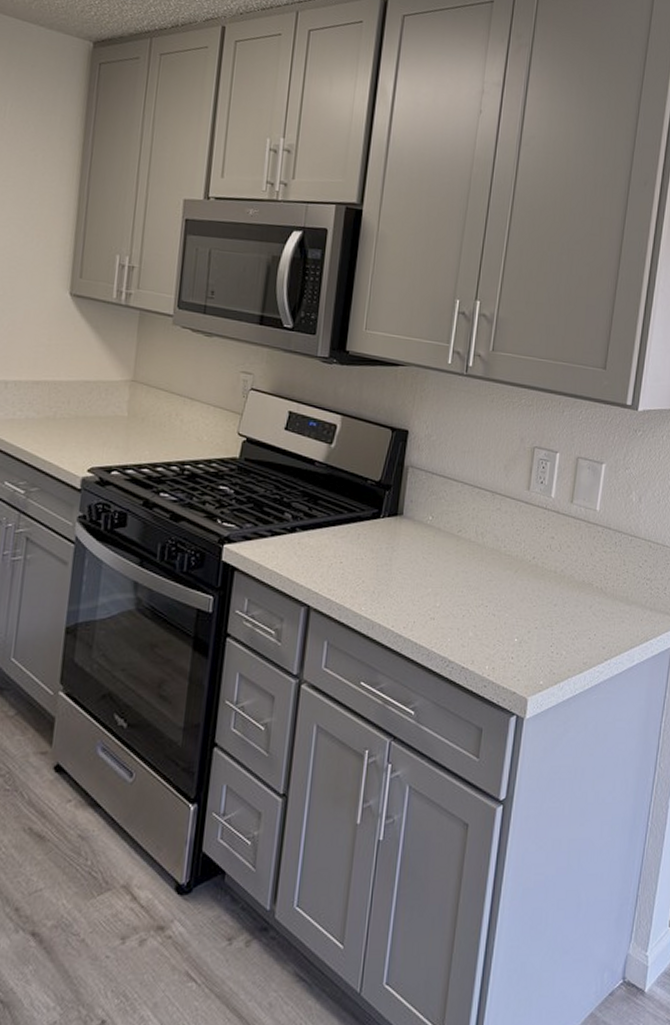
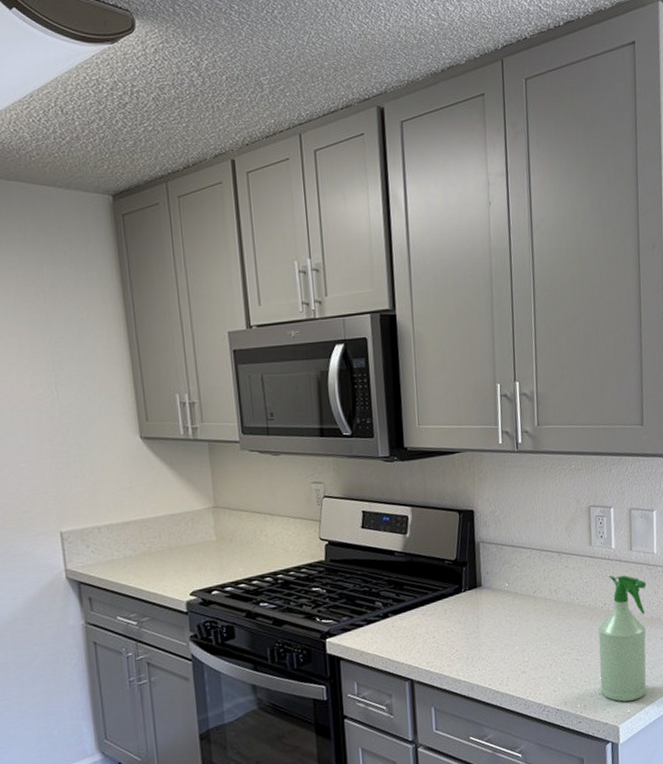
spray bottle: none [514,528,582,671] -> present [597,575,647,702]

